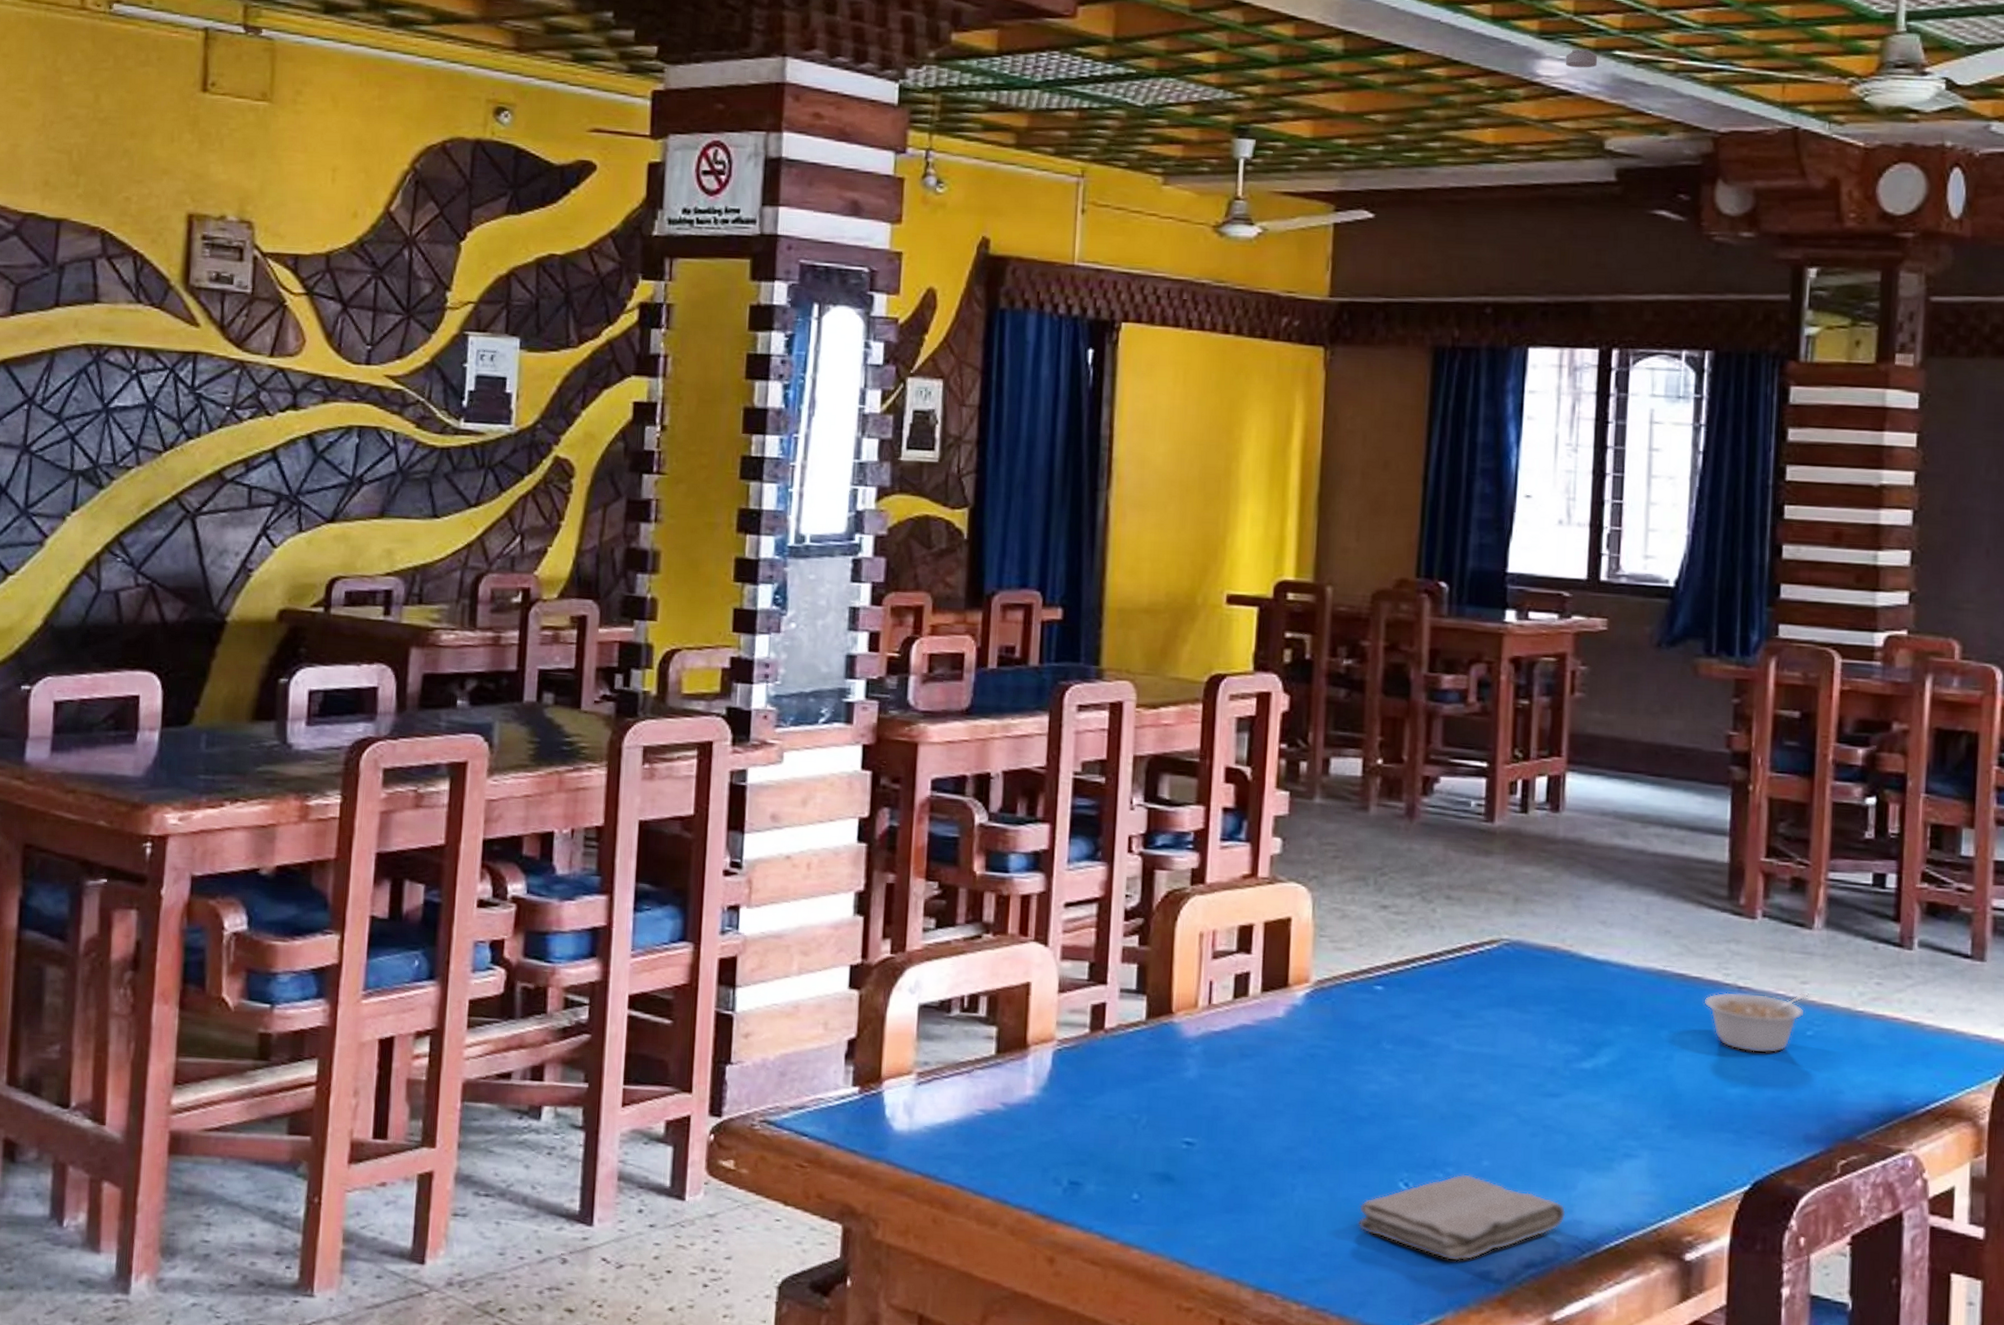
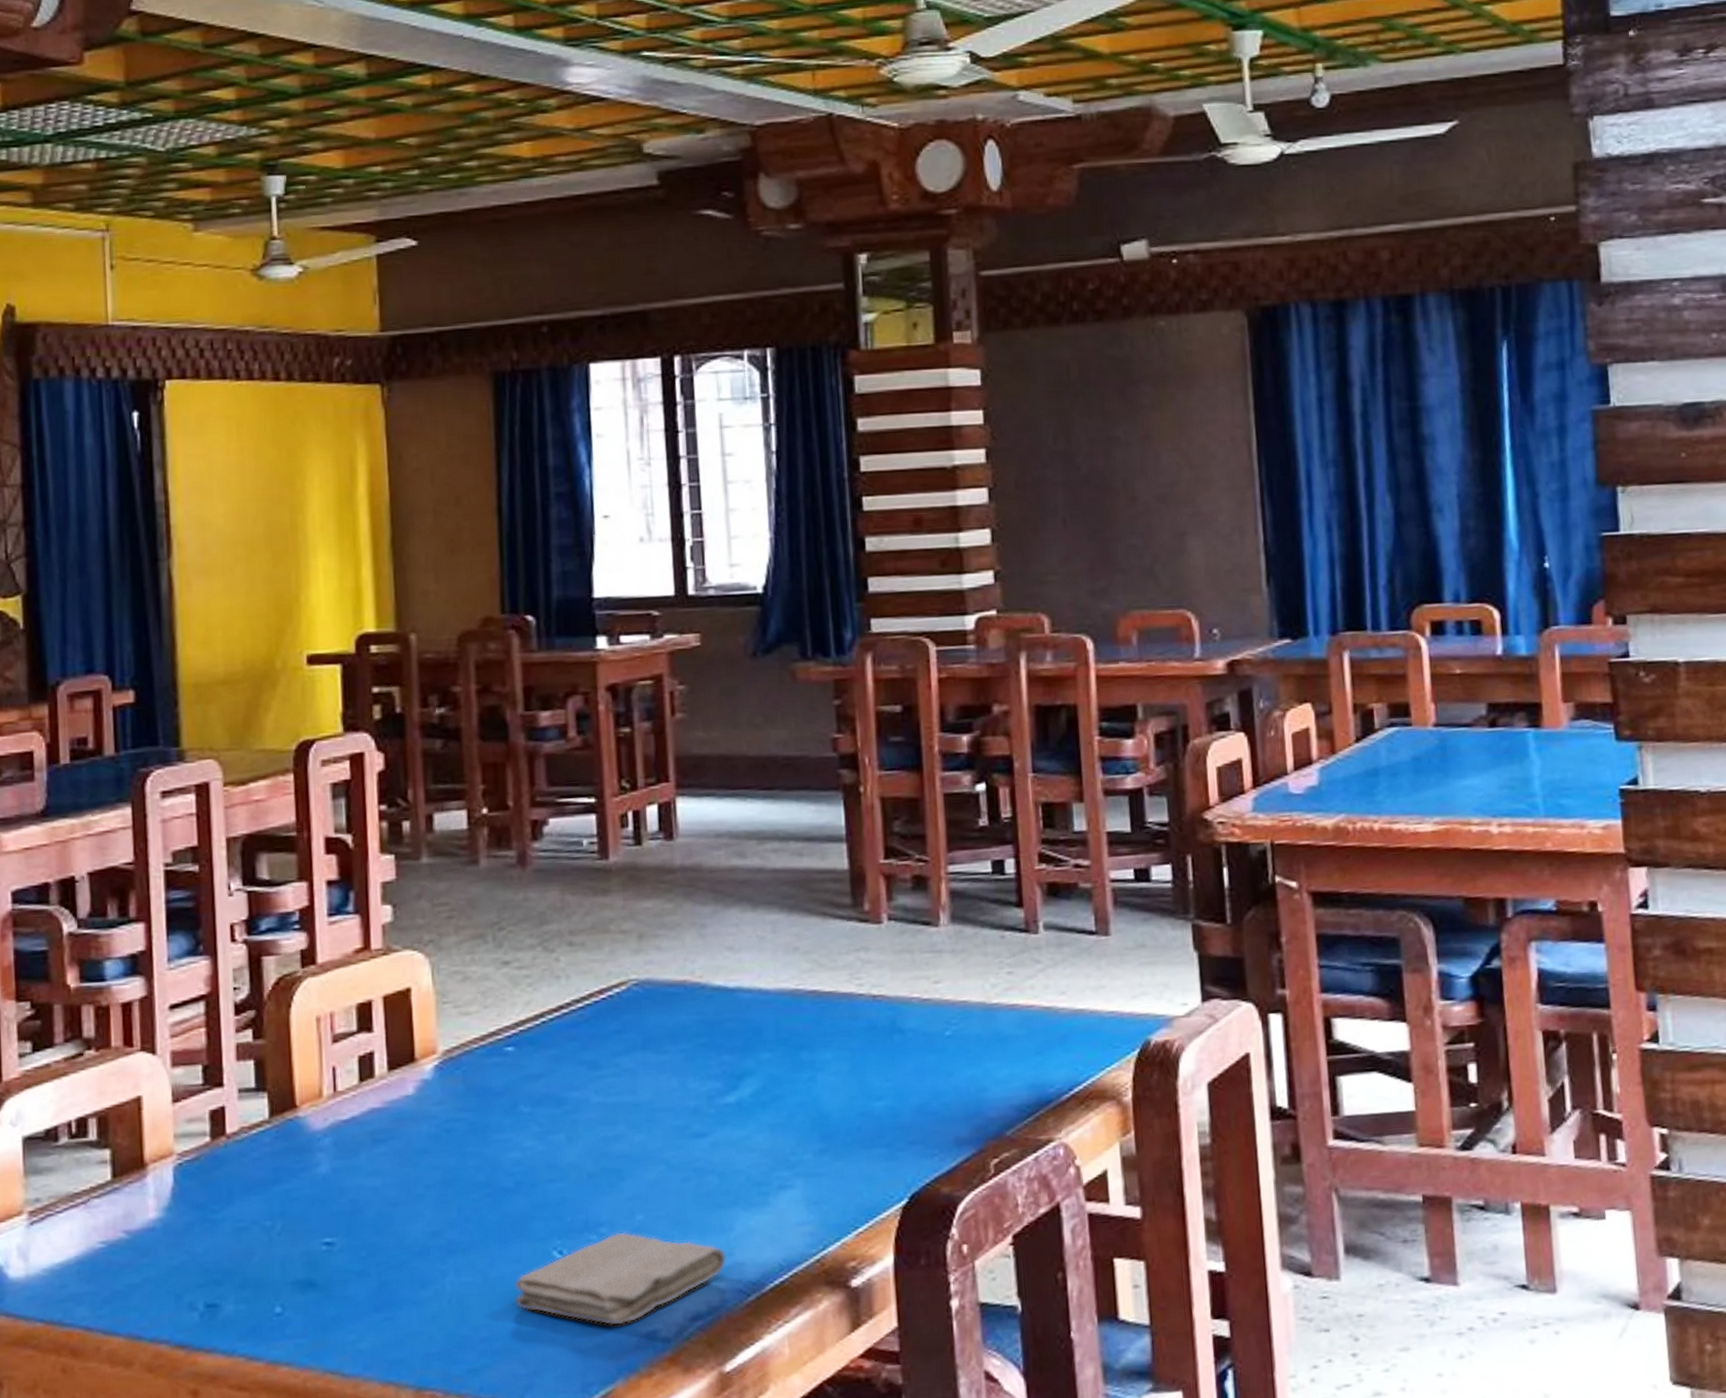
smoke detector: present [1565,49,1598,68] -> none [594,53,627,73]
legume: present [1704,991,1809,1053] -> none [840,992,943,1062]

